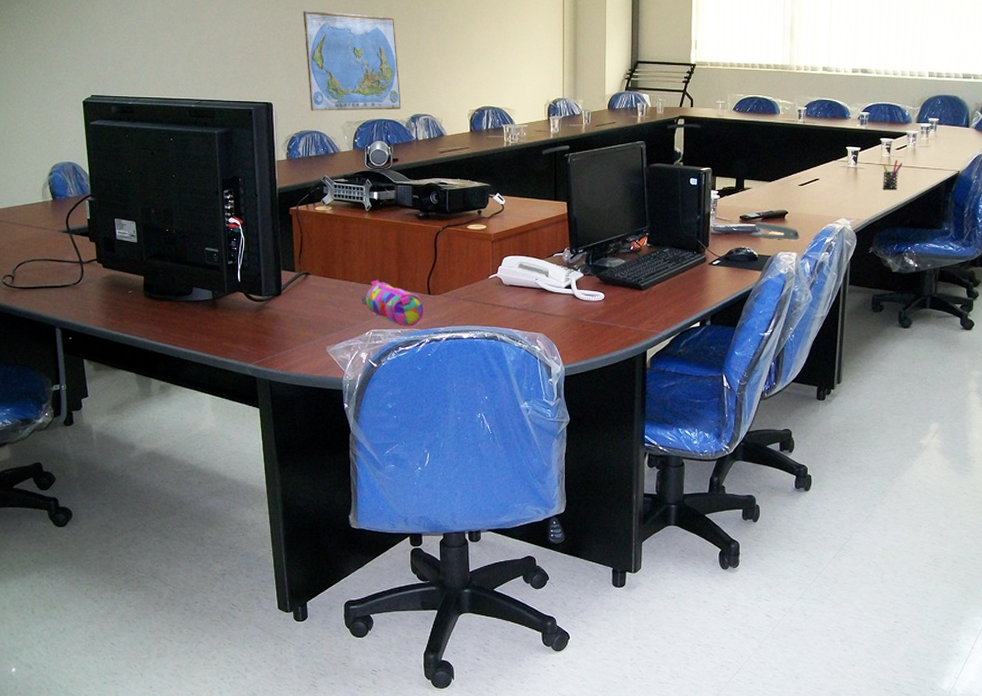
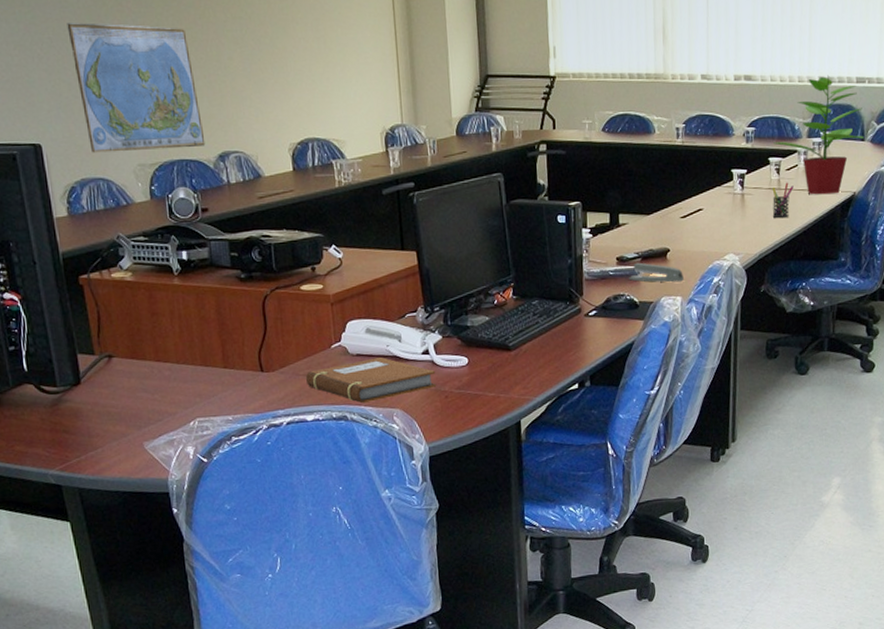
pencil case: present [362,280,424,327] -> none [181,358,258,413]
notebook: none [466,289,576,327] -> present [306,357,437,404]
potted plant: none [885,71,968,172] -> present [773,75,864,195]

